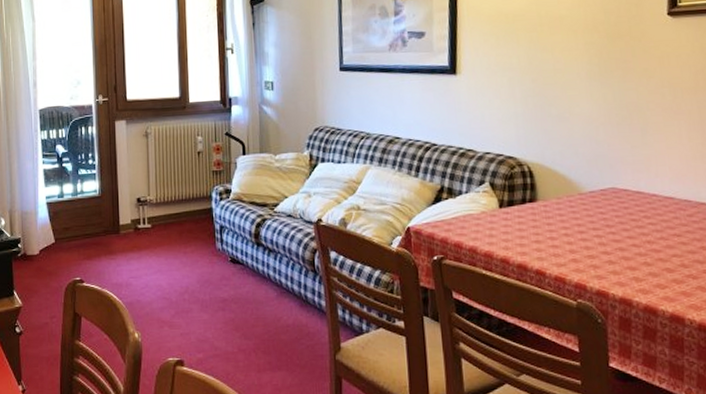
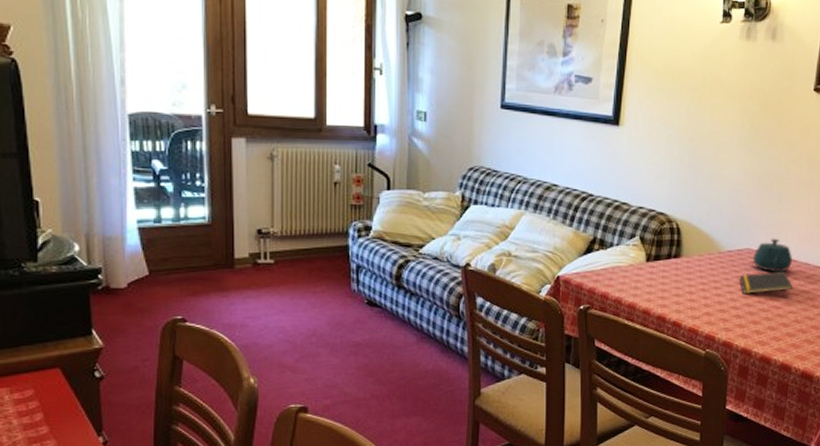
notepad: none [606,211,673,238] -> present [739,272,793,295]
teapot: none [619,174,669,212] -> present [752,238,793,272]

